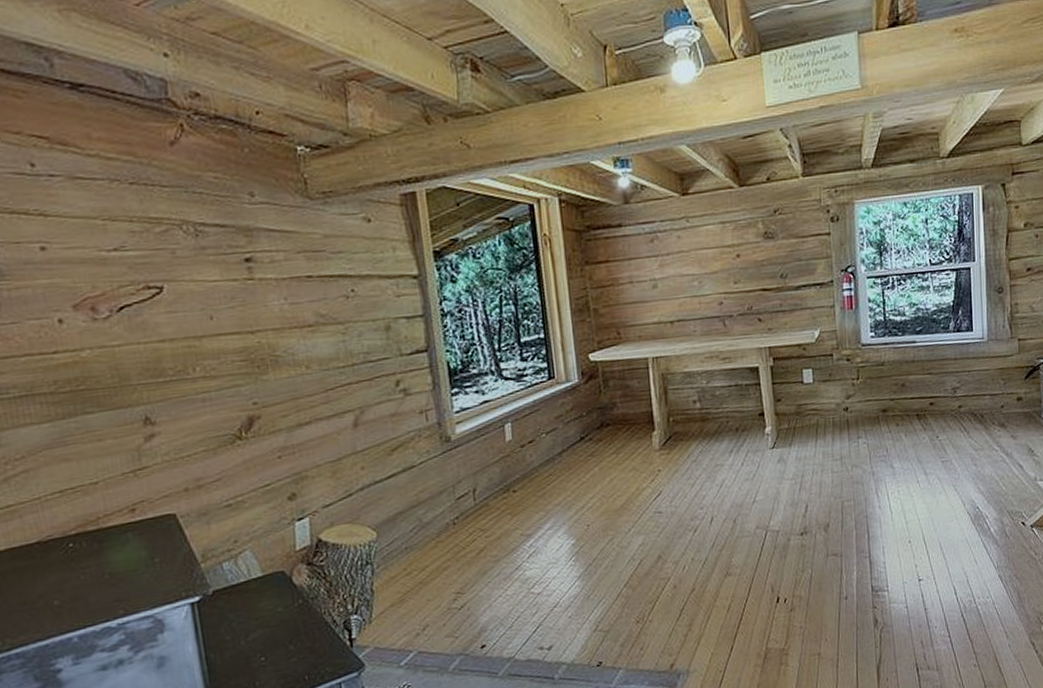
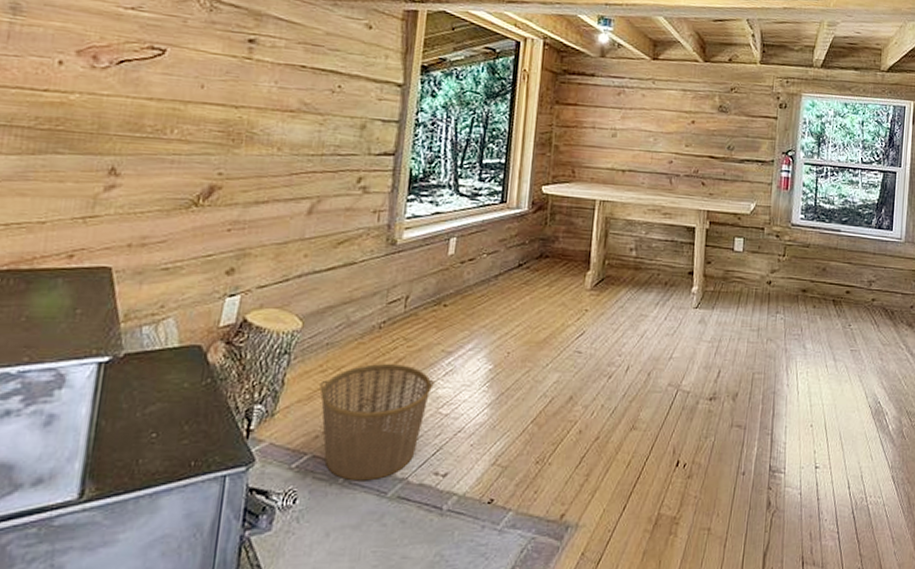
basket: none [409,554,520,668] -> present [319,364,434,481]

